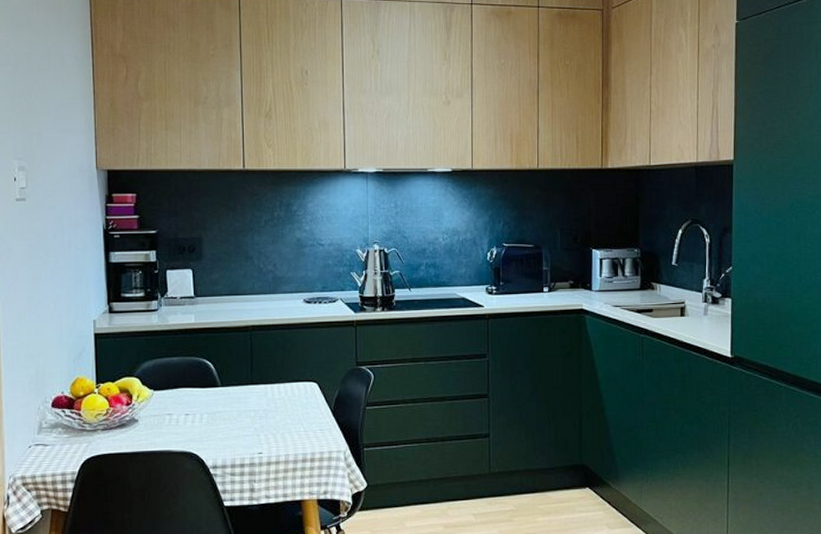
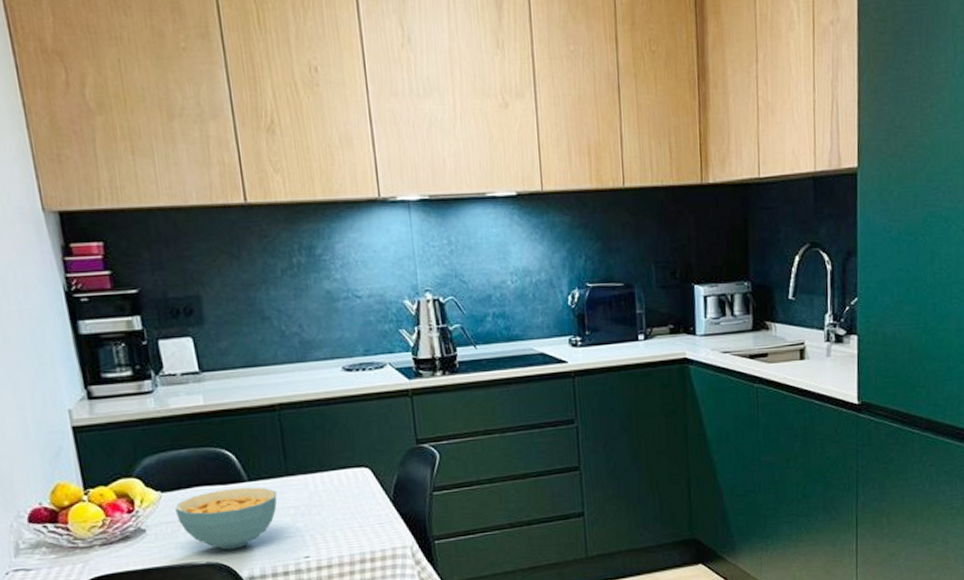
cereal bowl: none [162,391,242,442] -> present [174,487,277,550]

